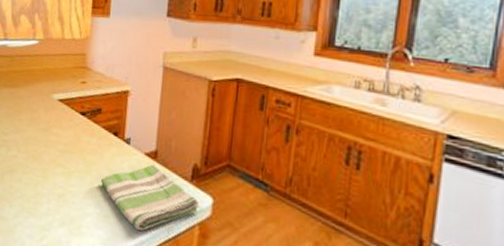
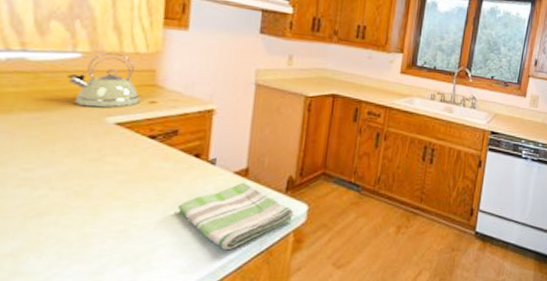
kettle: none [29,38,75,87] -> present [67,52,140,108]

